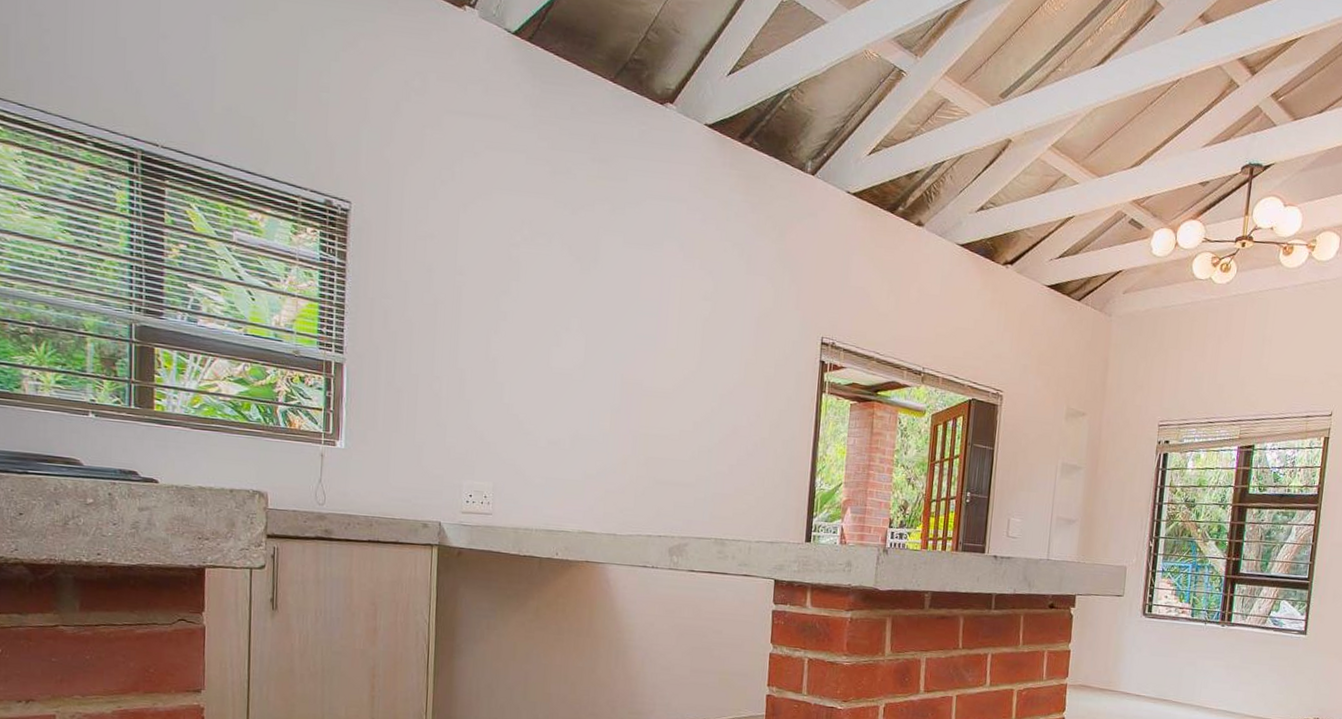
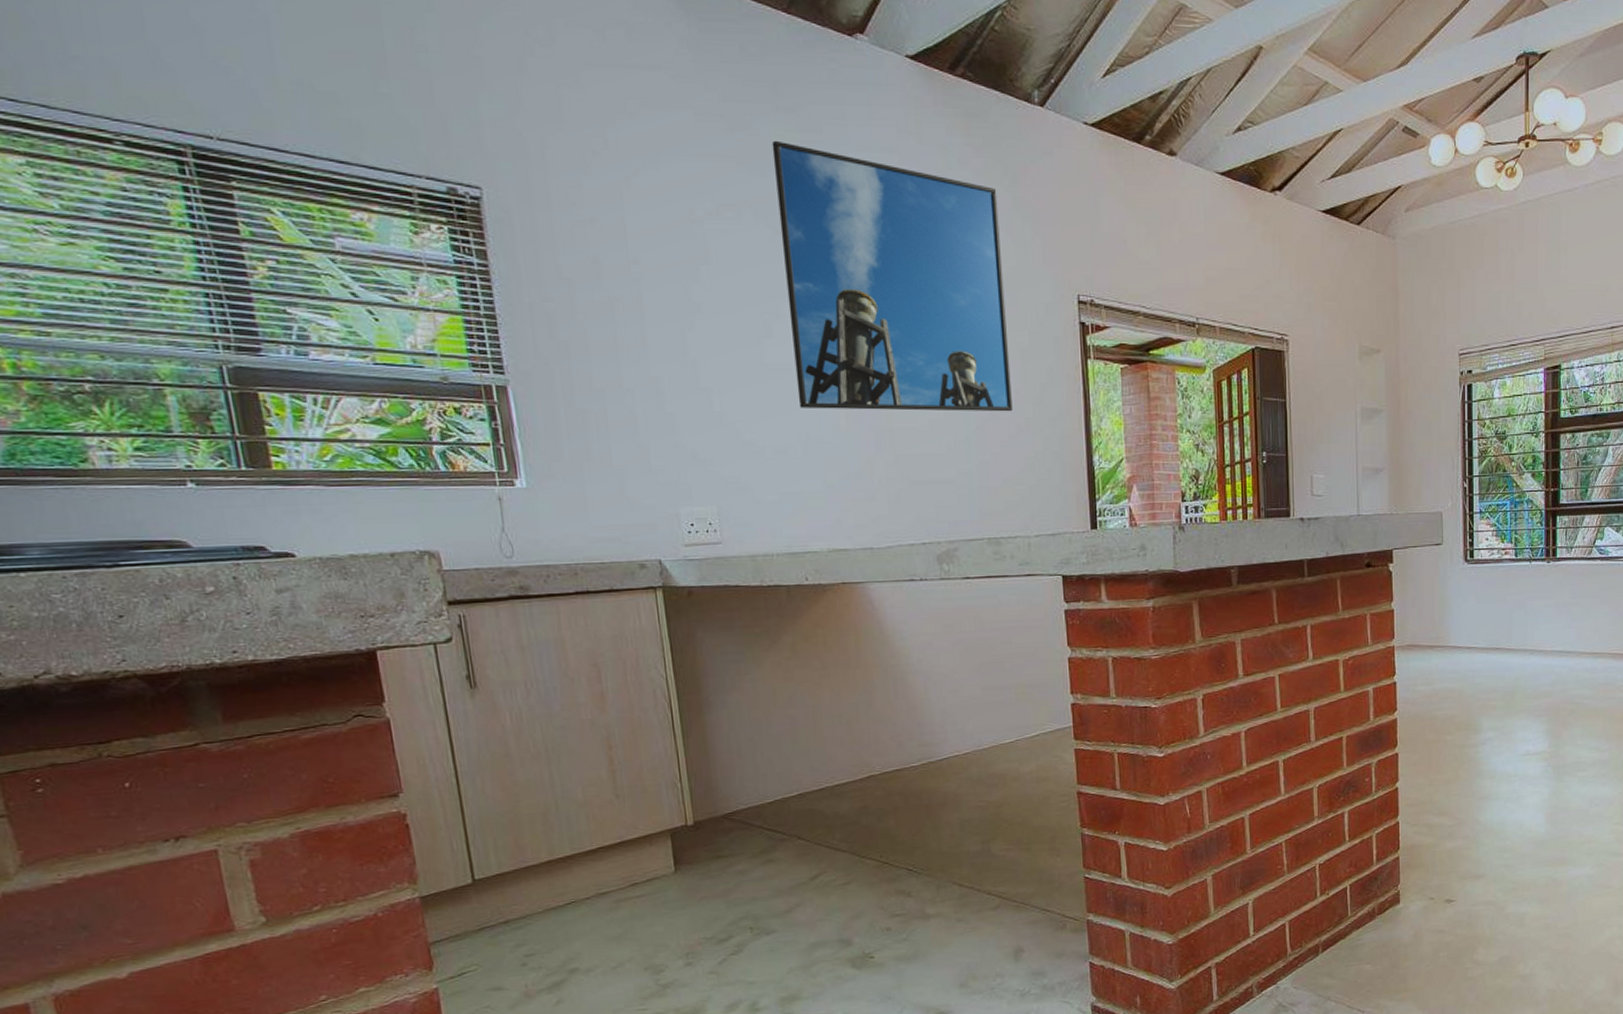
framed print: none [573,184,765,431] -> present [771,140,1013,412]

